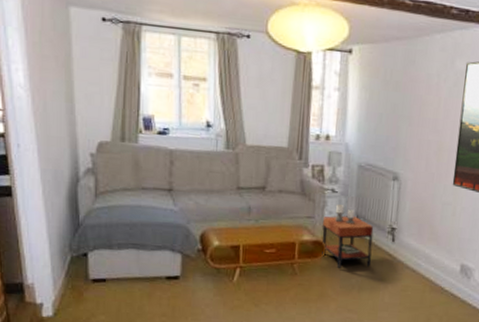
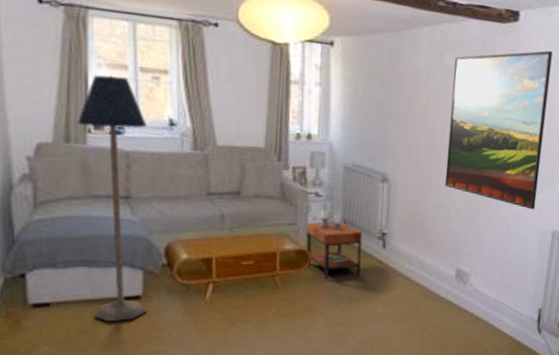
floor lamp: none [131,82,188,298] -> present [78,75,147,322]

